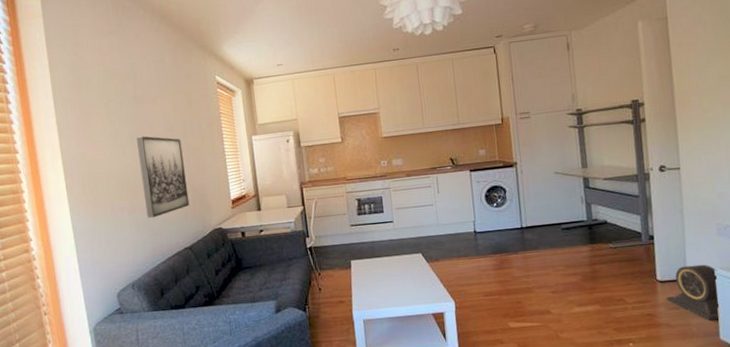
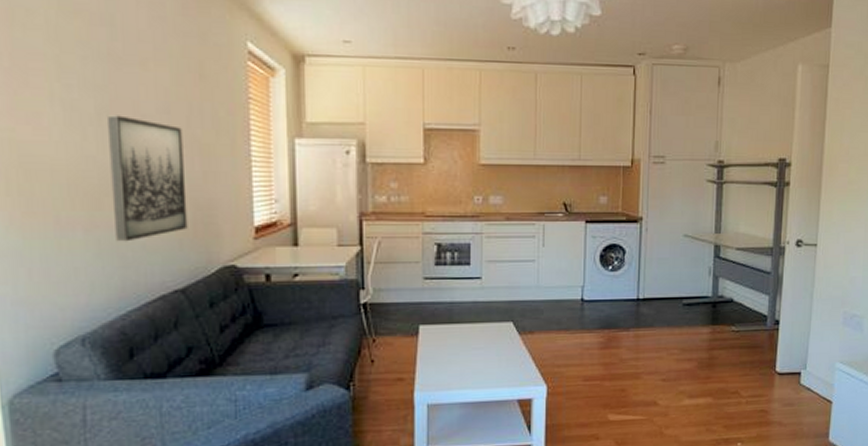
speaker: present [666,264,719,321] -> none [782,356,837,420]

